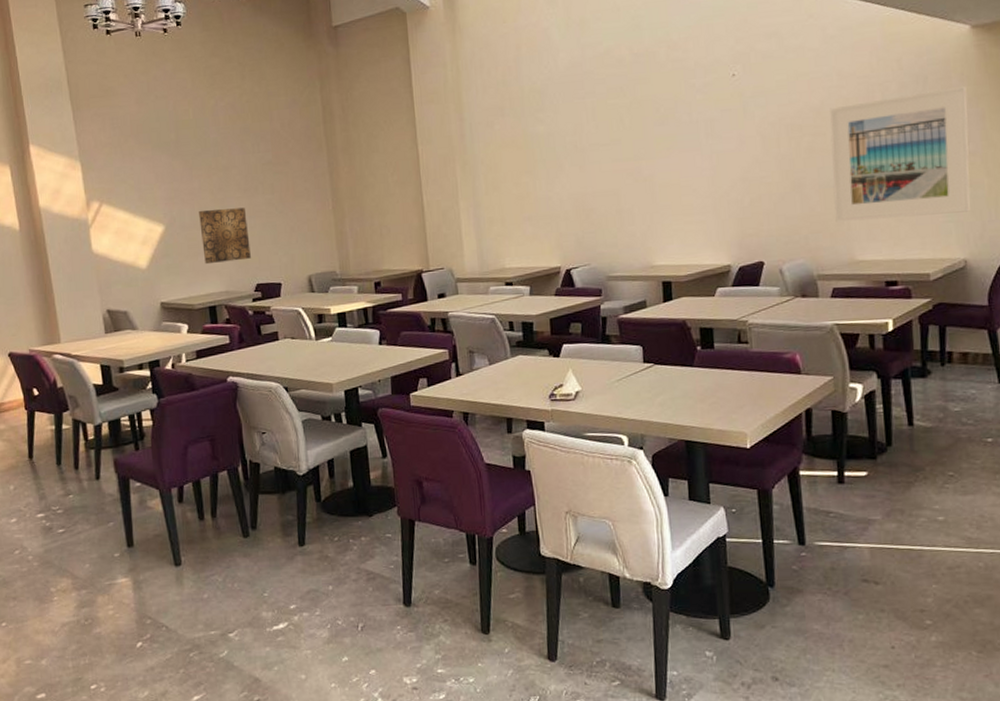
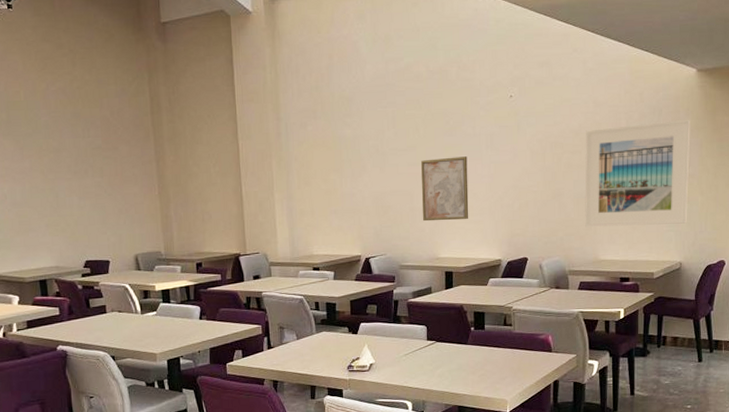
wall art: present [199,207,251,265] -> none [30,188,81,241]
wall art: none [628,147,689,225] -> present [421,156,469,222]

